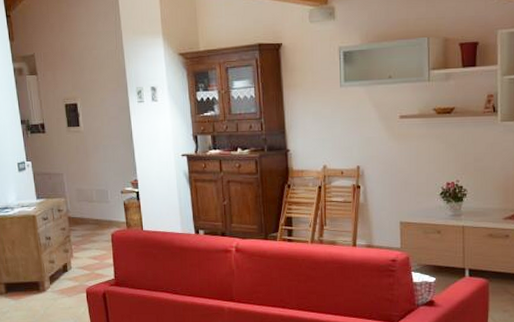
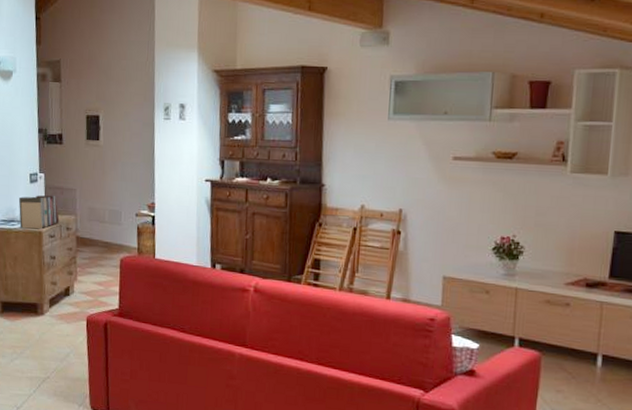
books: none [9,181,51,214] -> present [18,195,60,229]

